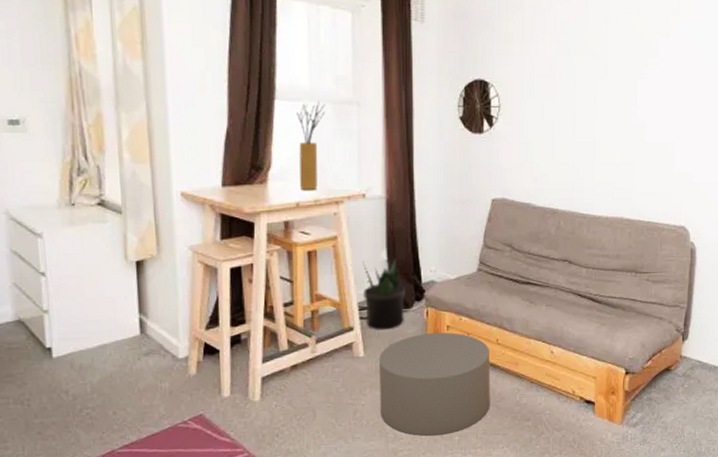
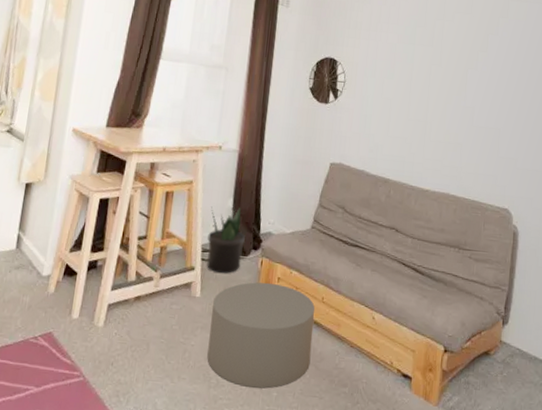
vase: present [297,101,325,191] -> none [169,64,200,139]

